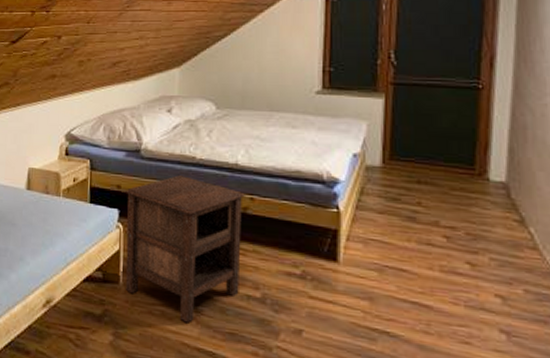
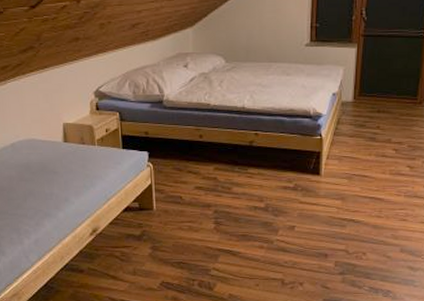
nightstand: present [124,175,245,323] -> none [152,120,251,232]

